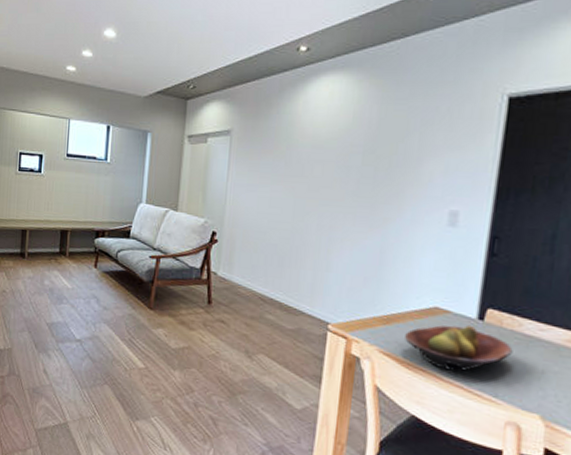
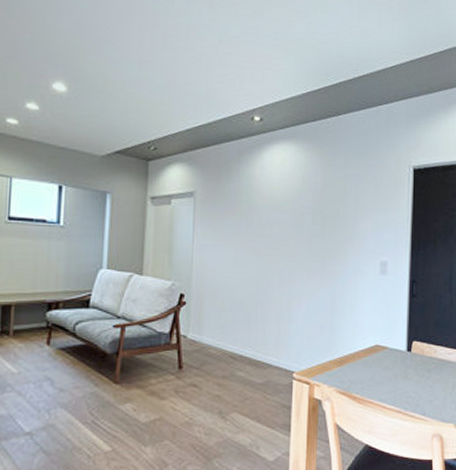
fruit bowl: present [405,325,513,372] -> none [356,358,432,399]

